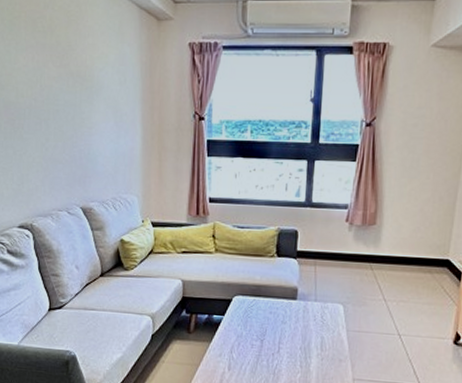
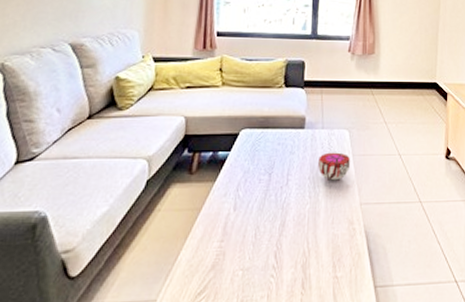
decorative bowl: none [310,325,345,354] -> present [318,152,351,181]

